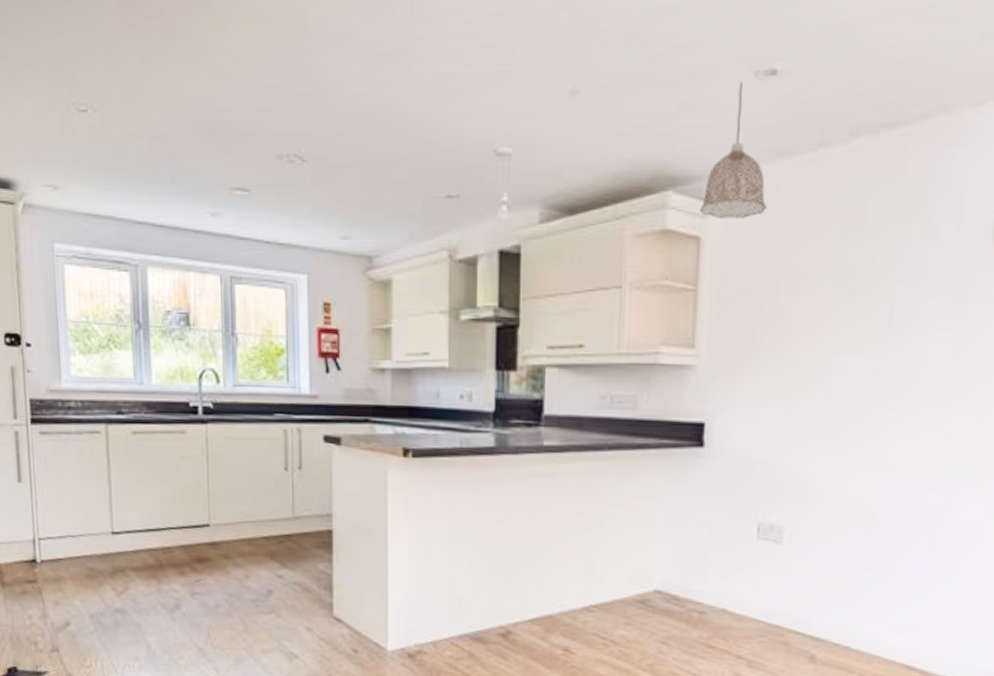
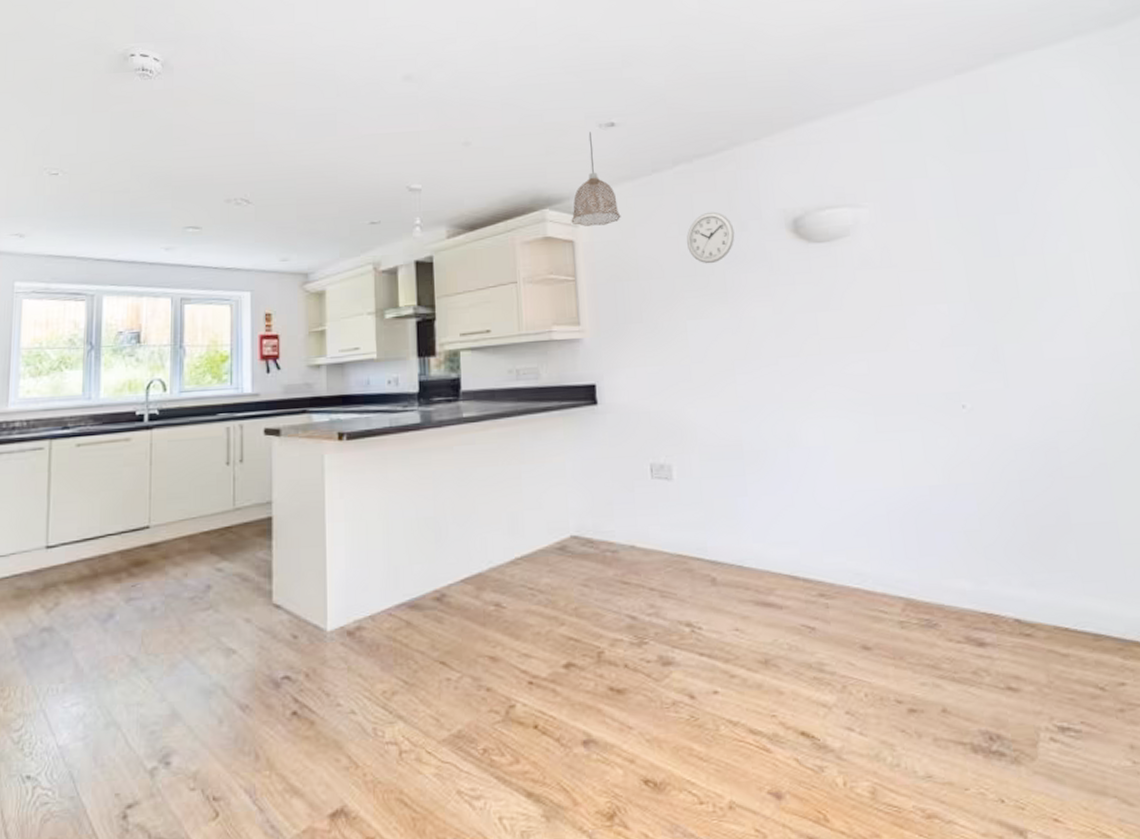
wall clock: none [850,208,920,282] -> present [687,211,735,264]

